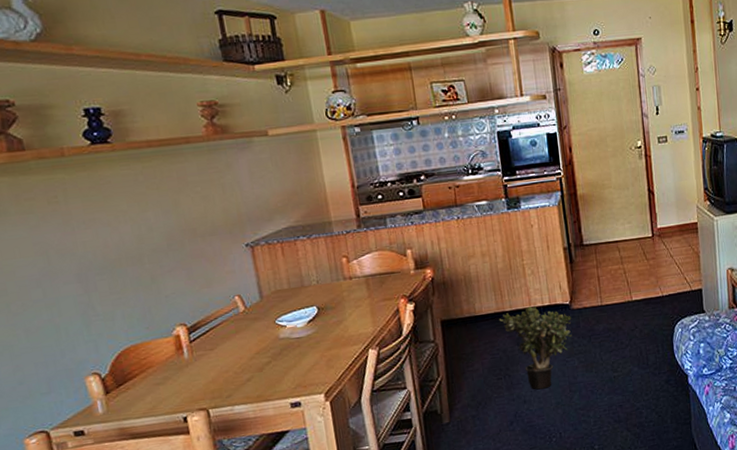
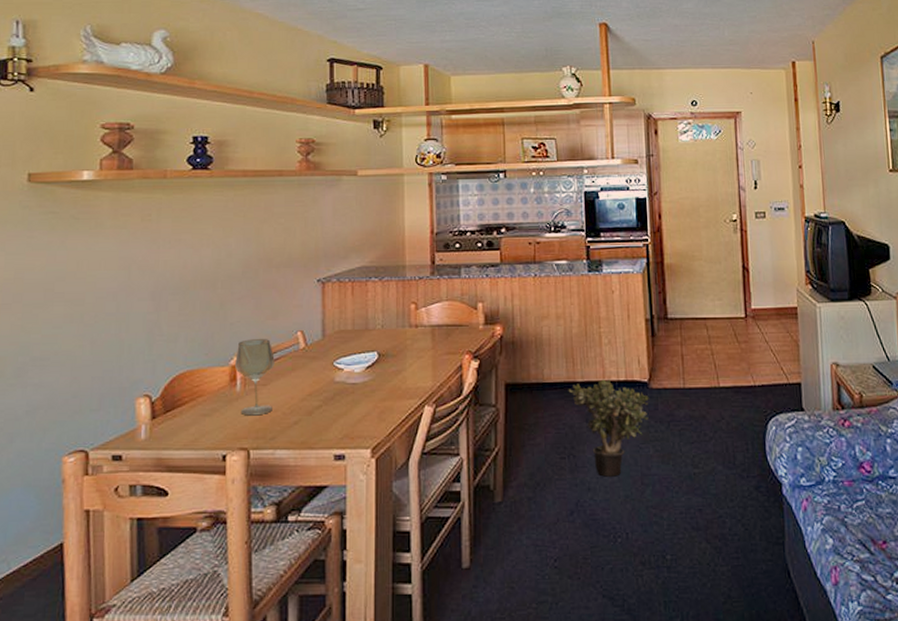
wine glass: none [176,306,224,380] -> present [234,339,275,416]

